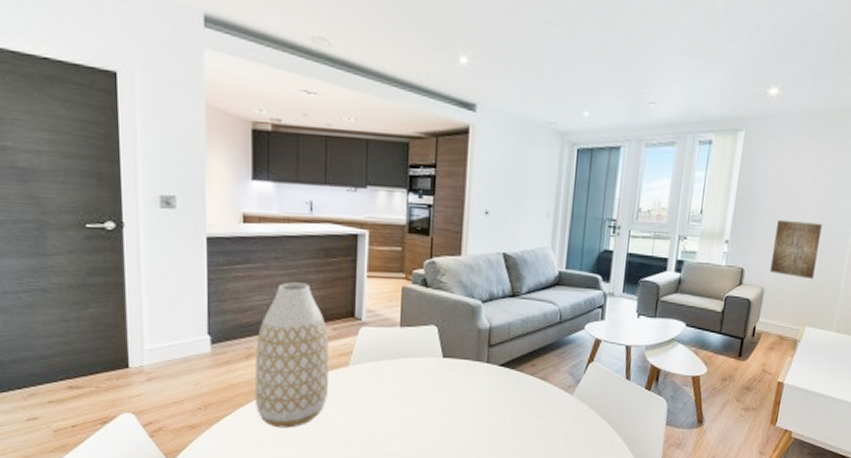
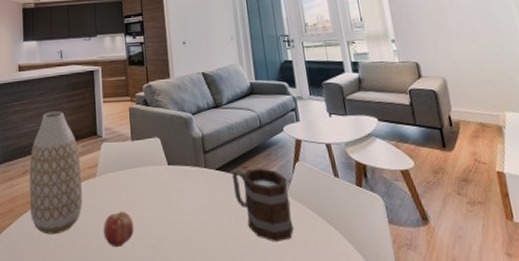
fruit: none [352,405,392,443] -> present [103,211,134,248]
mug: none [516,366,576,441] -> present [232,168,294,243]
wall art: present [769,221,822,280] -> none [436,14,494,66]

